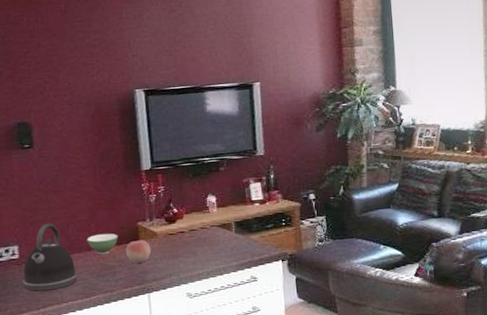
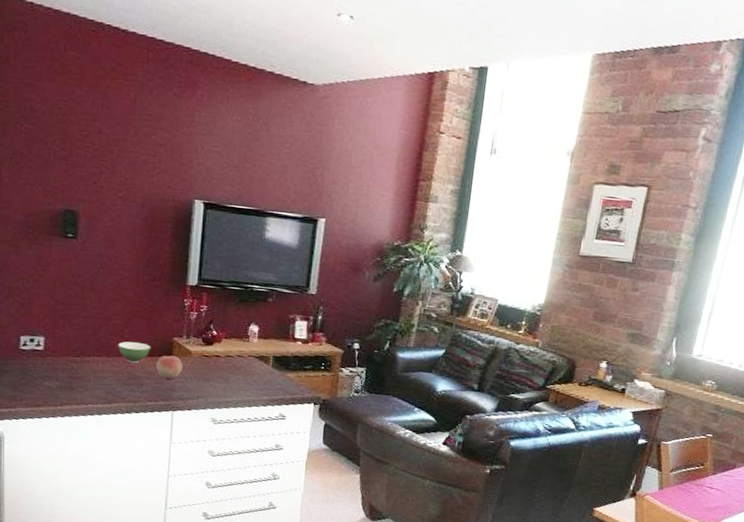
kettle: present [22,223,78,292] -> none [44,320,102,390]

